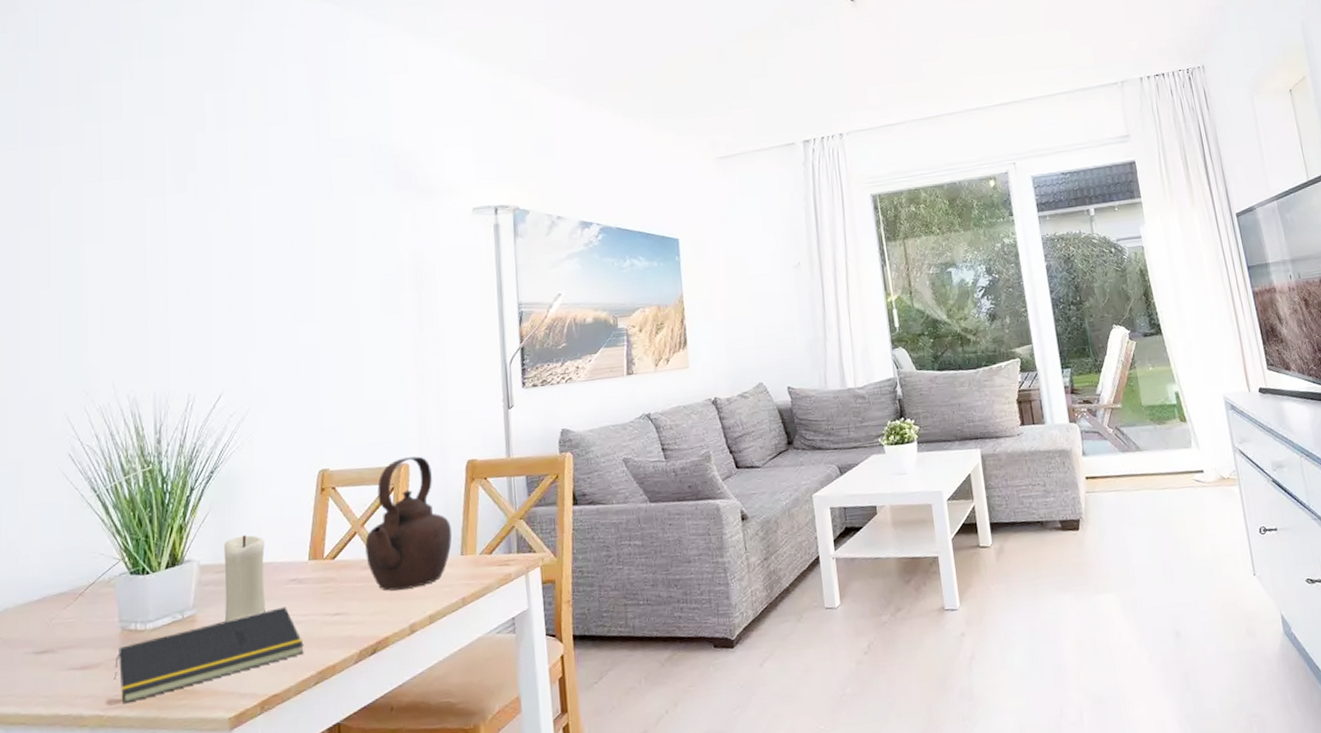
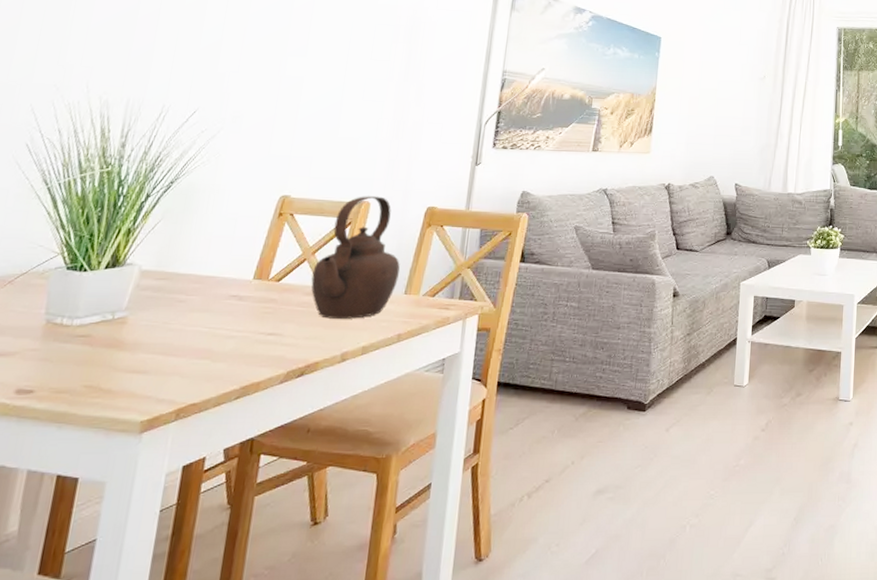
notepad: present [113,607,304,704] -> none [27,321,233,395]
candle: present [223,535,265,622] -> none [157,247,212,328]

